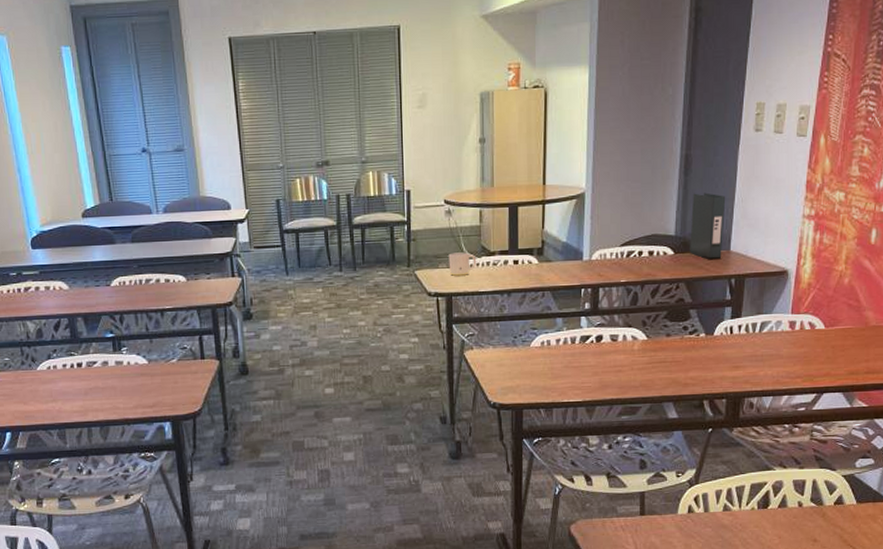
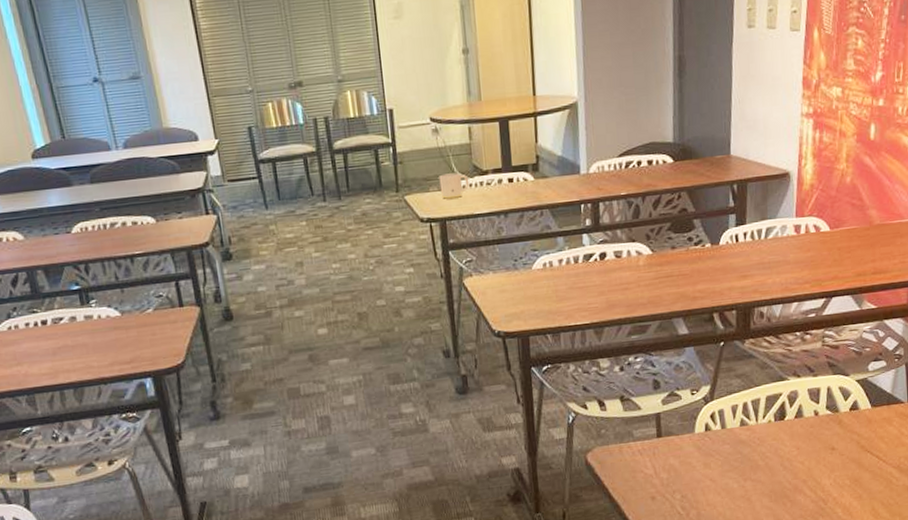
binder: present [690,192,726,260] -> none [688,95,723,166]

